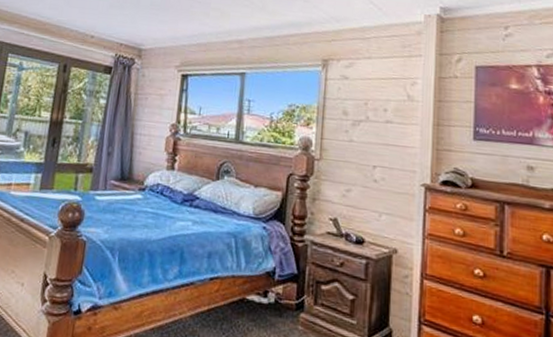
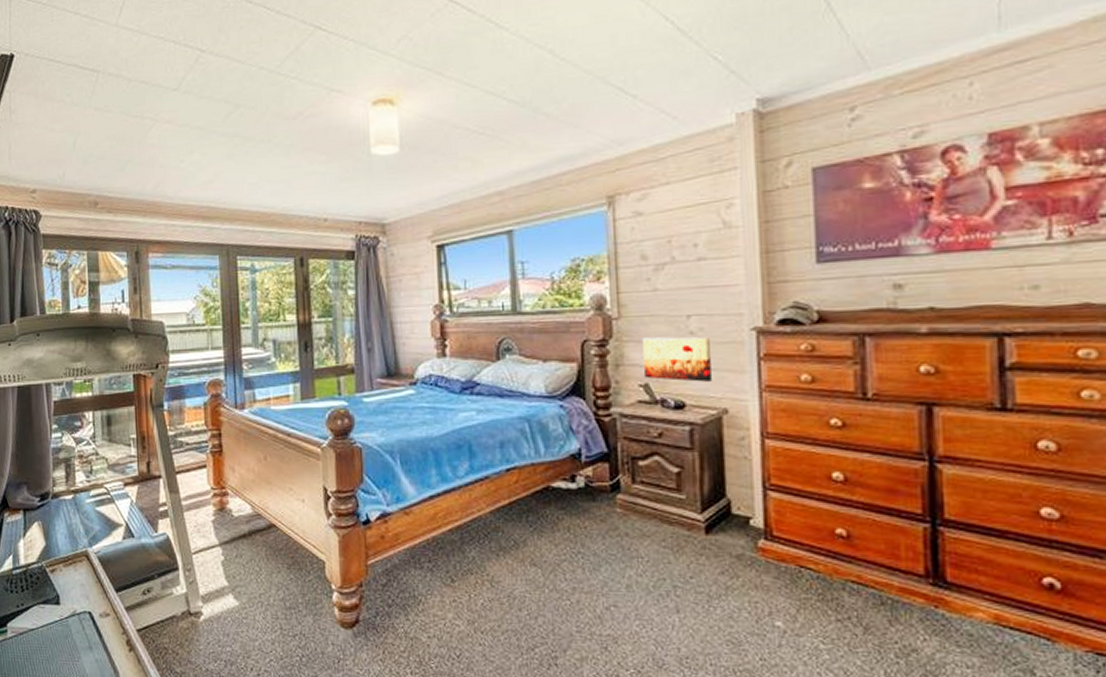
wall art: none [335,179,389,224] -> present [643,337,712,382]

